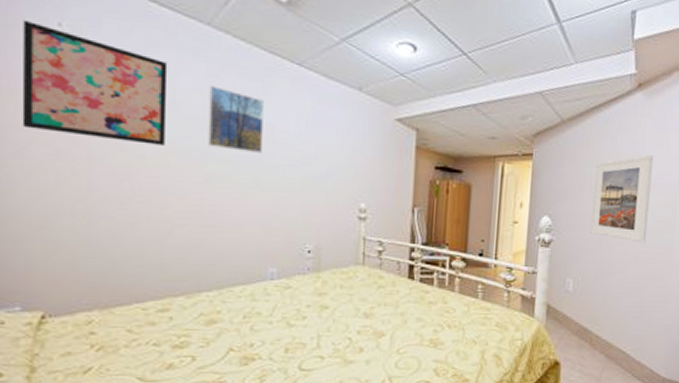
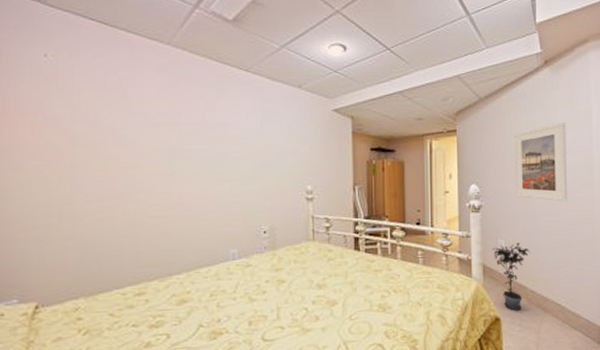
wall art: present [22,21,168,145] -> none [15,55,136,149]
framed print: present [208,86,264,154] -> none [171,95,219,150]
potted plant: none [559,283,600,356] -> present [492,242,531,311]

